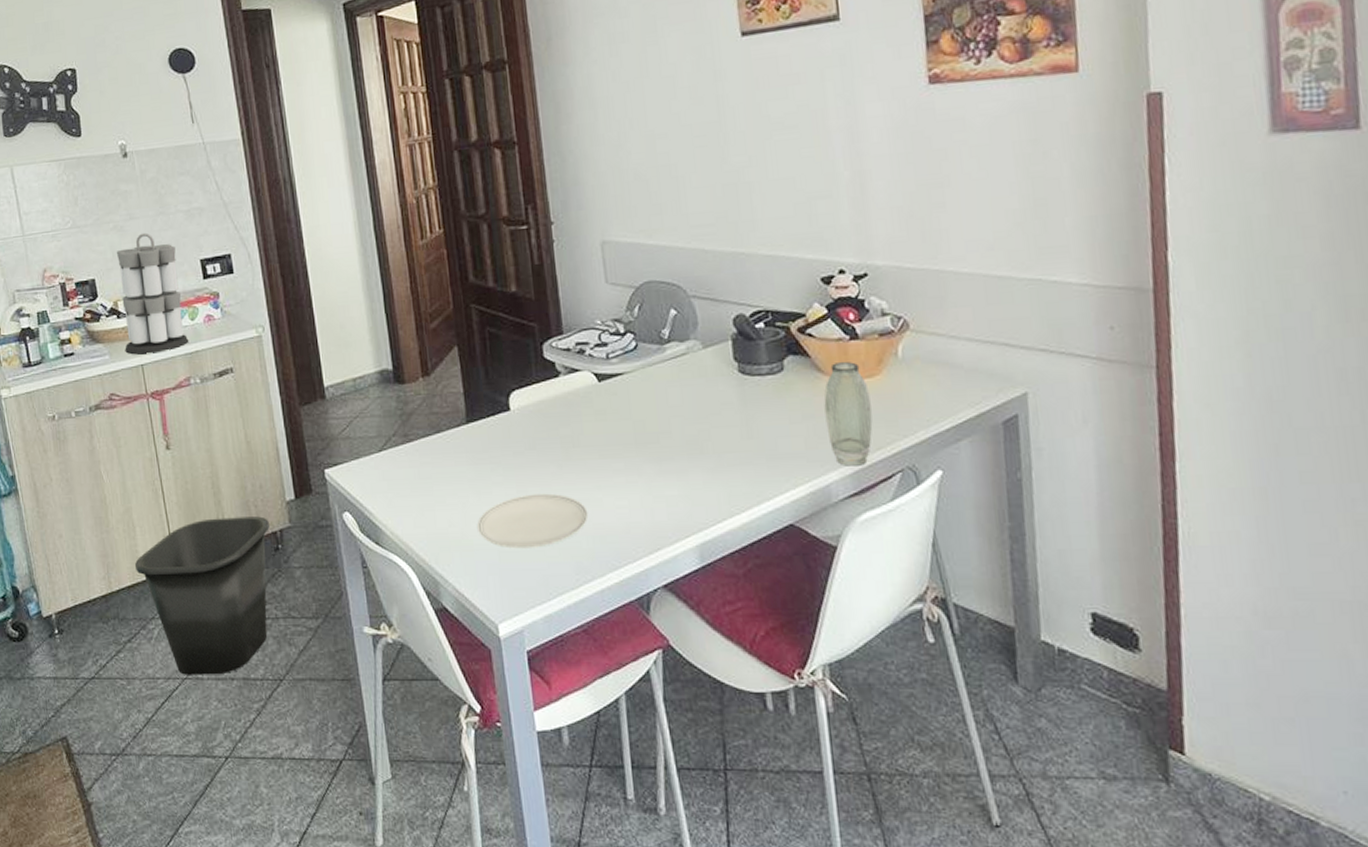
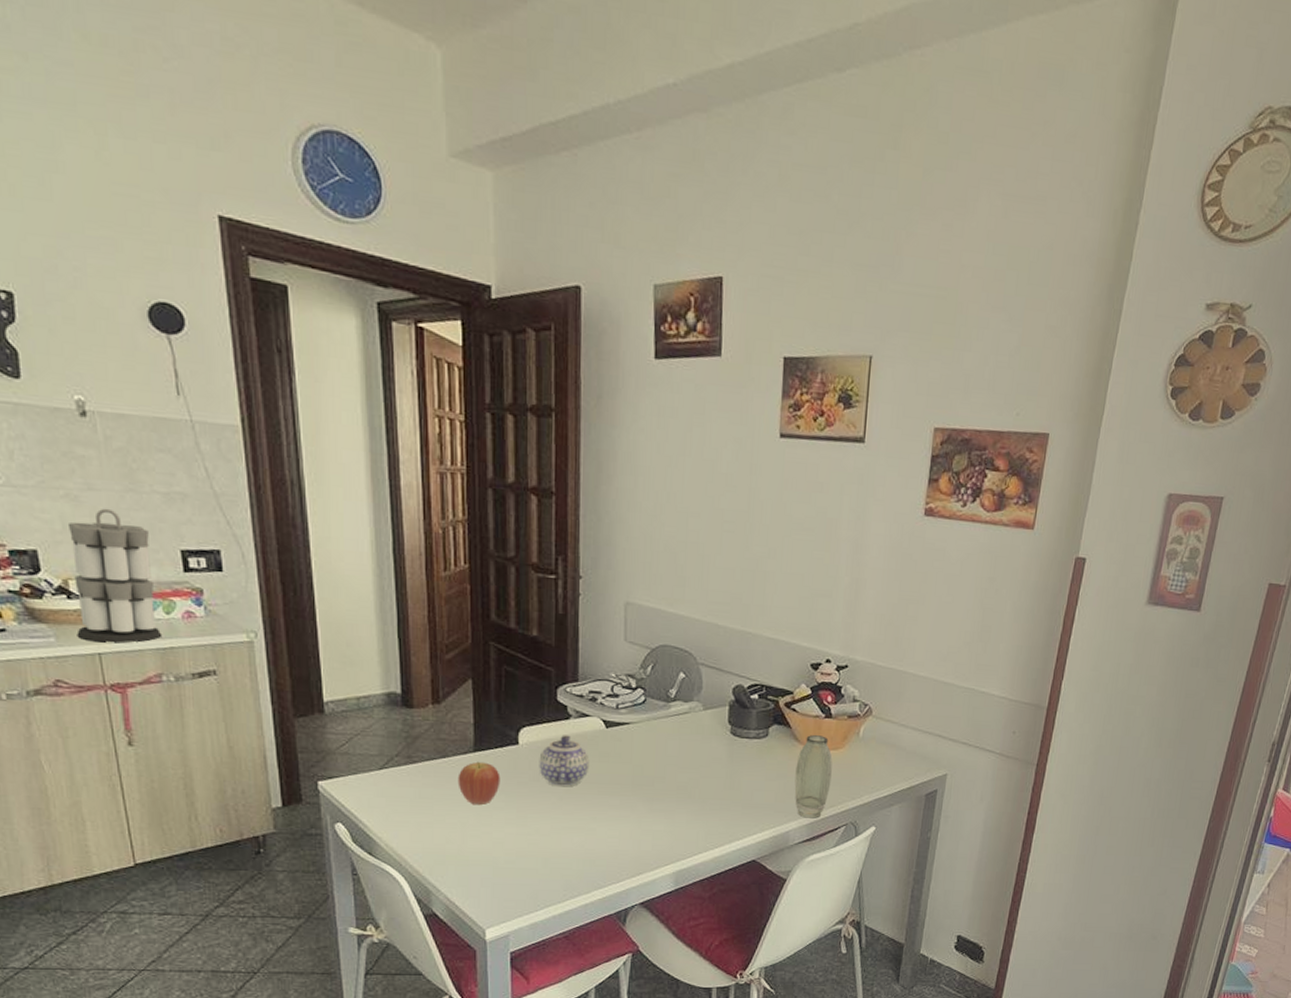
waste bin: present [135,516,270,675] -> none [84,818,251,967]
fruit: none [453,433,497,481] -> present [458,761,501,805]
plate: present [476,493,589,549] -> none [474,820,582,867]
teapot: none [532,394,587,454] -> present [539,735,590,787]

